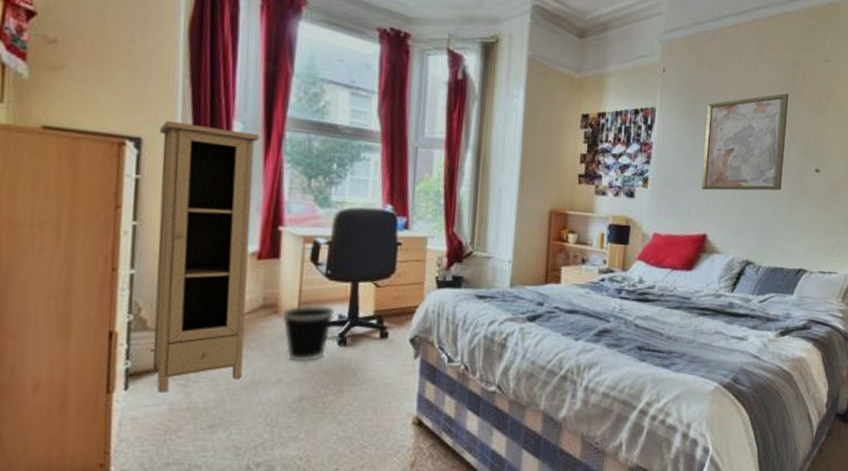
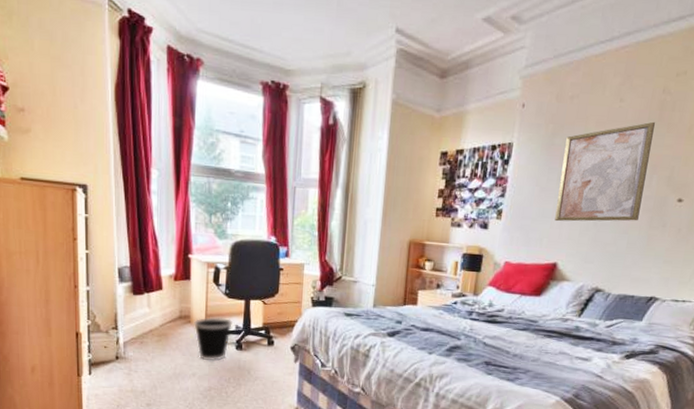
cupboard: present [152,121,260,393] -> none [100,171,171,378]

